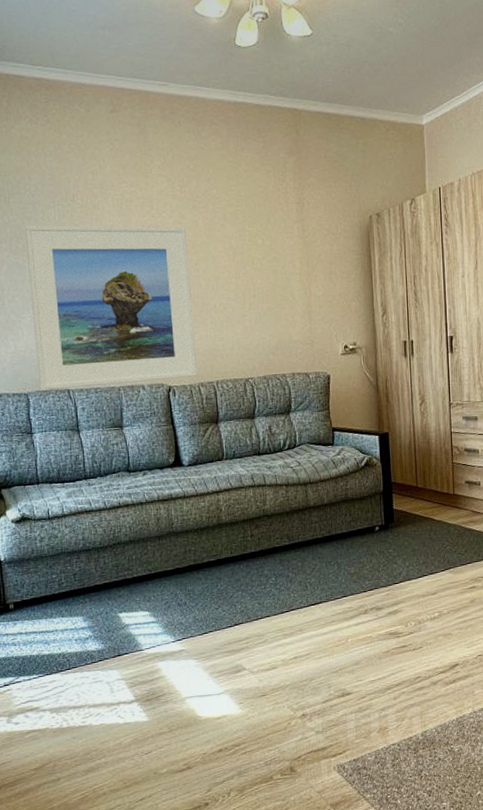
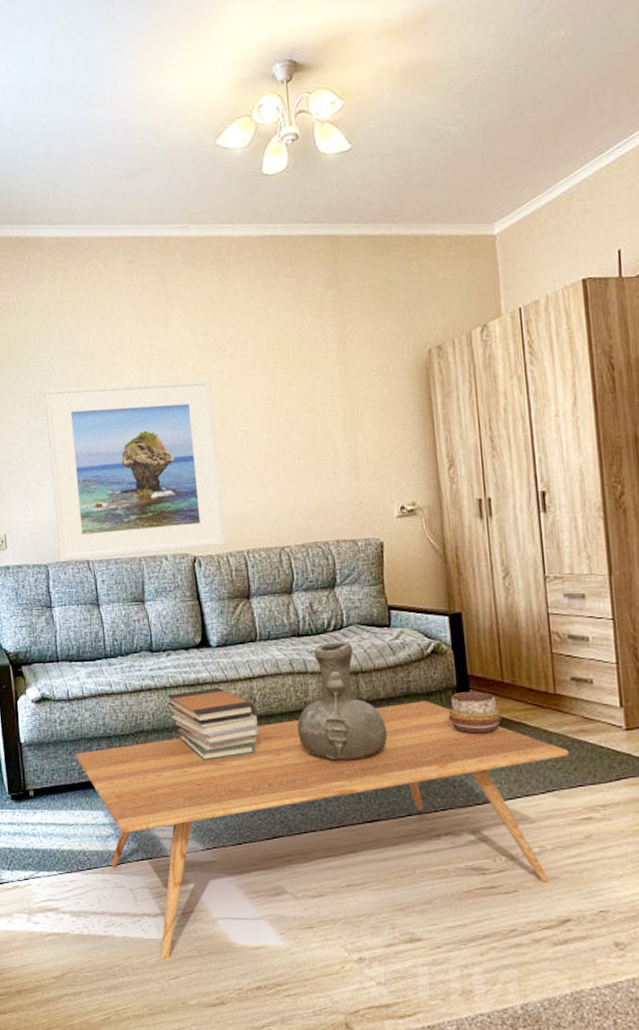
coffee table: none [56,504,462,739] -> present [76,701,569,959]
book stack: none [143,500,223,566] -> present [168,686,258,762]
vase: none [256,458,329,557] -> present [297,641,388,761]
decorative bowl: none [376,495,415,529] -> present [448,691,502,734]

